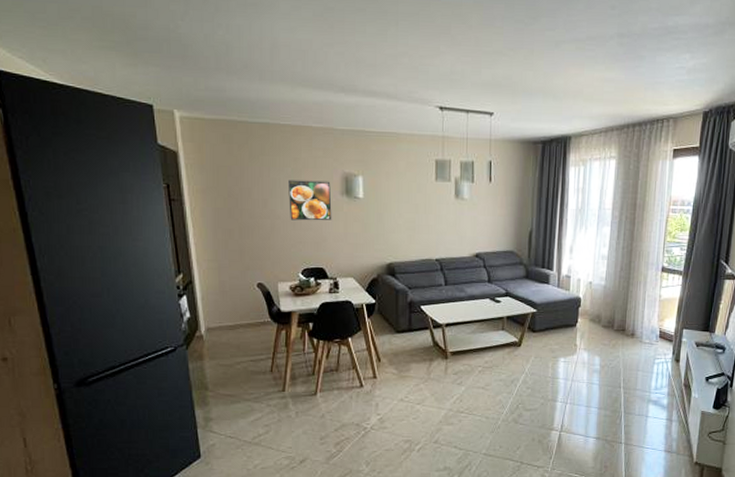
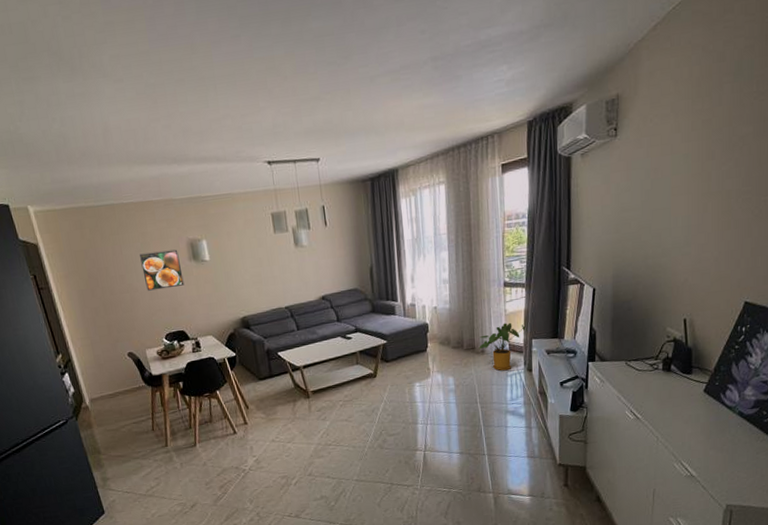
house plant: none [629,308,679,358] -> present [479,322,527,371]

